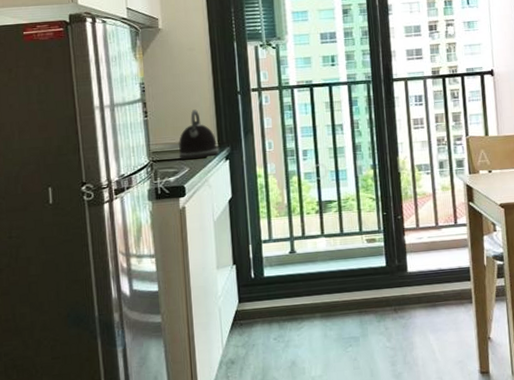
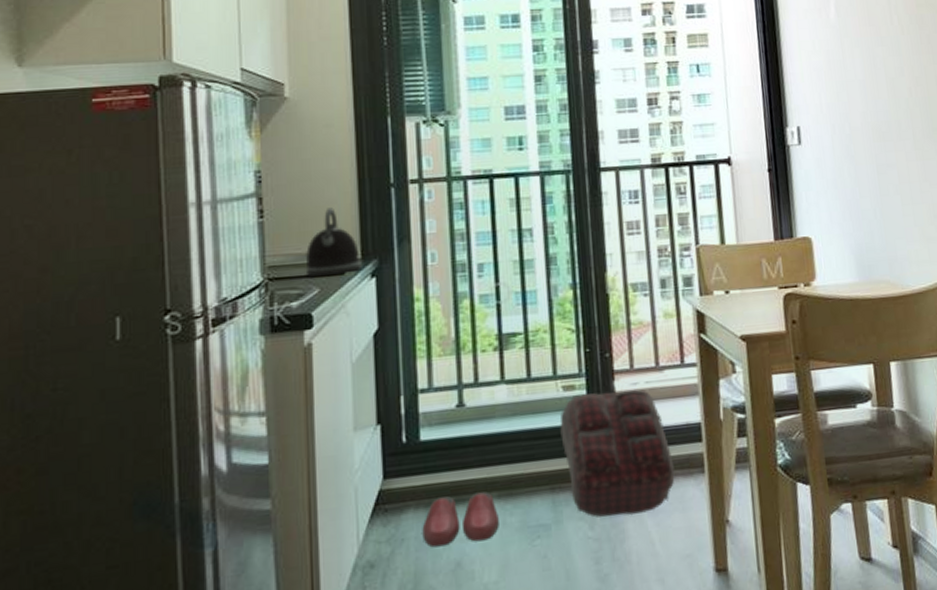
slippers: none [267,313,322,351] -> present [422,491,499,547]
backpack: none [365,242,450,333] -> present [560,389,675,518]

